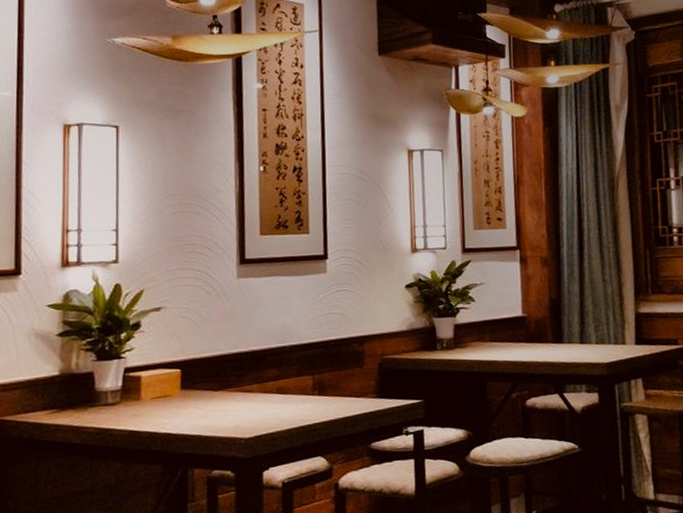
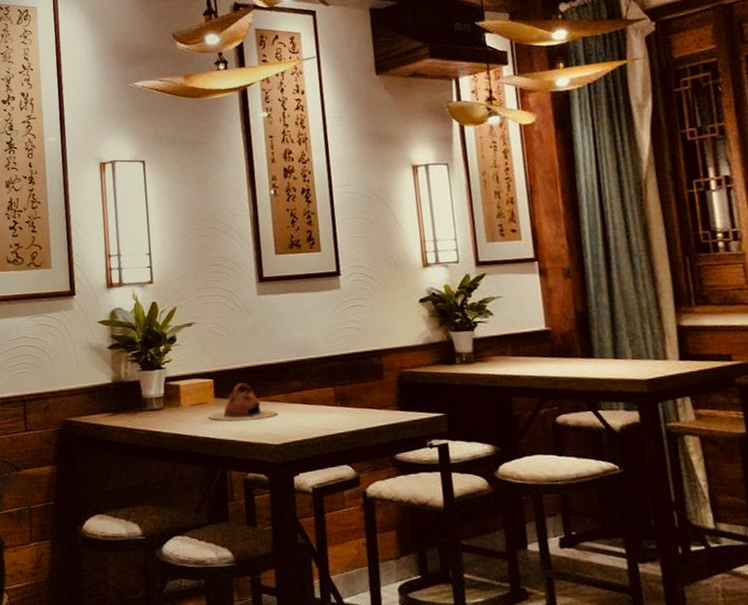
teapot: none [173,373,250,415] -> present [209,383,278,422]

